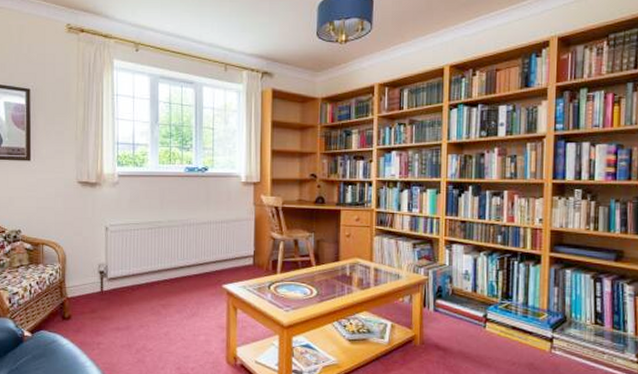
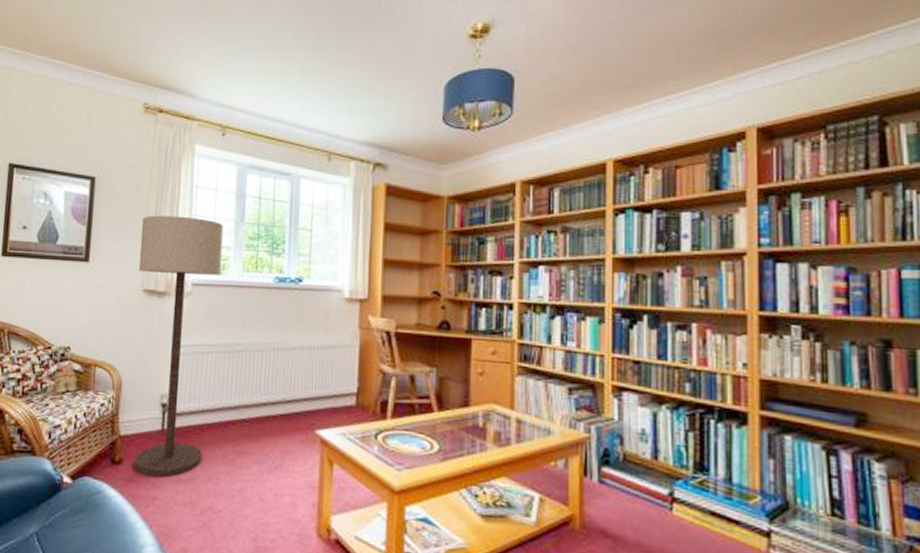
floor lamp: none [72,120,141,327] -> present [134,215,223,477]

